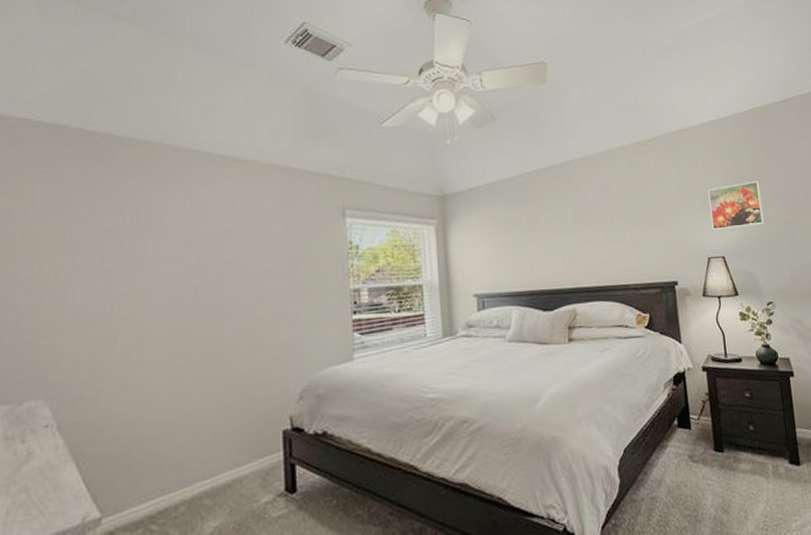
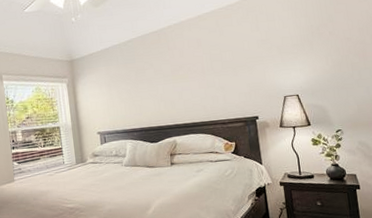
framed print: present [708,180,764,231] -> none [284,31,334,74]

